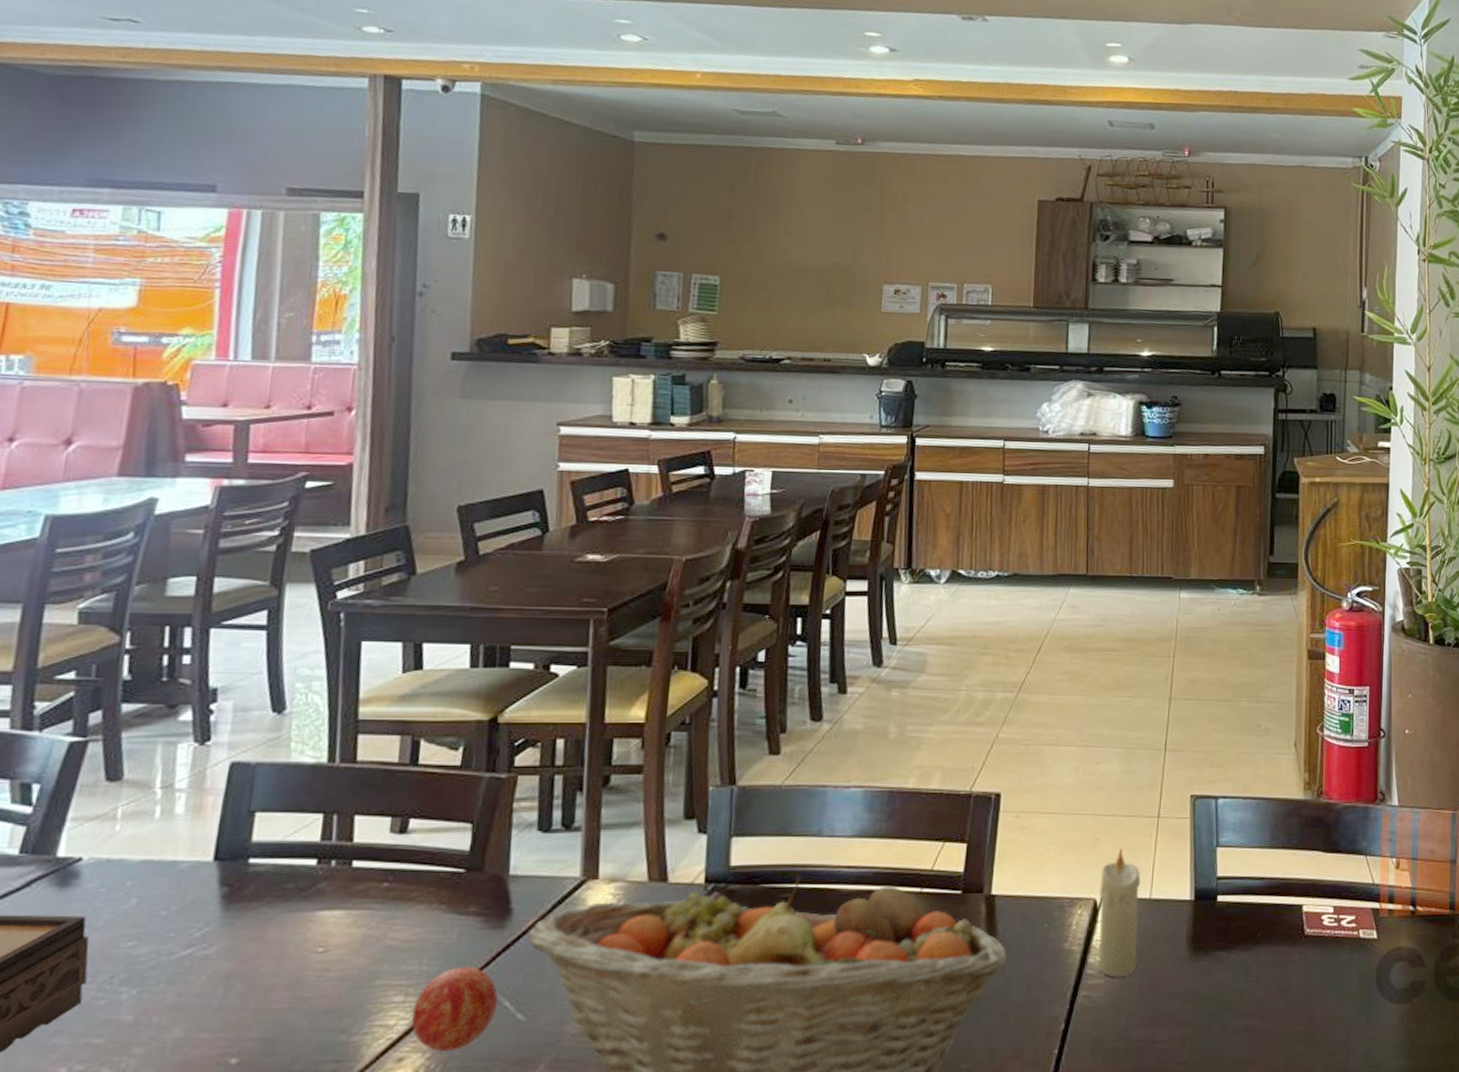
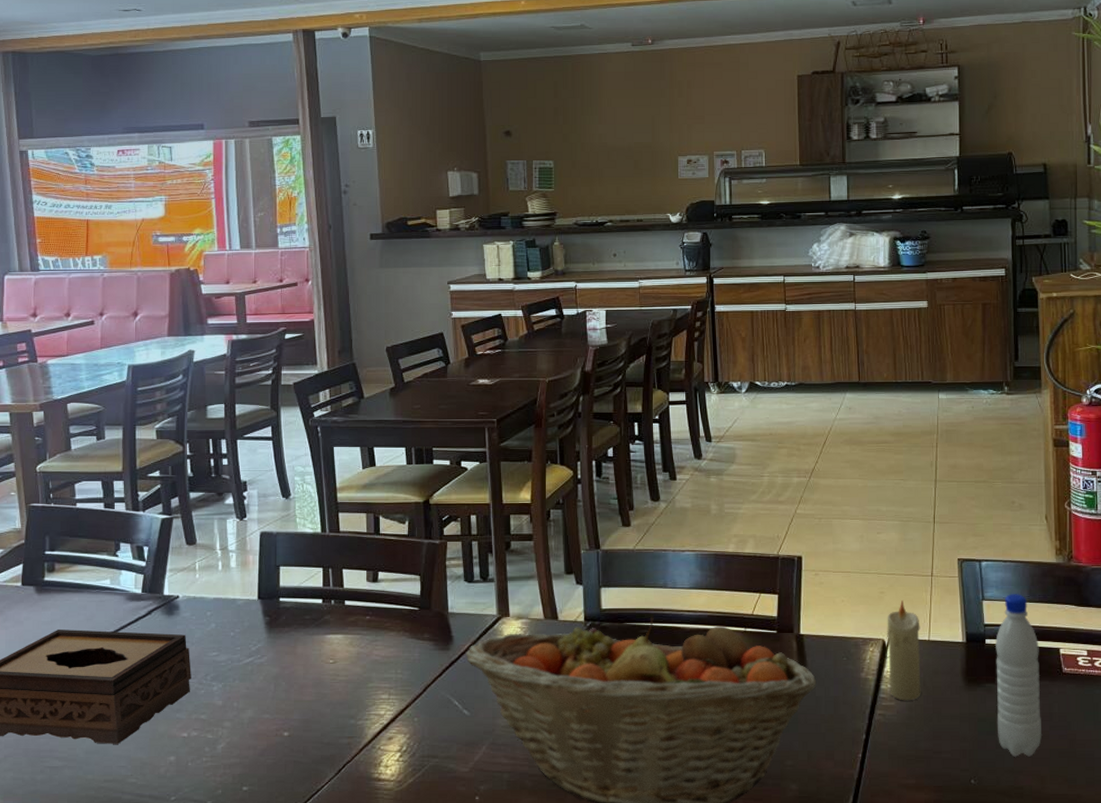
apple: present [411,966,498,1051] -> none [394,675,449,734]
water bottle: none [1224,838,1279,1044] -> present [994,594,1043,757]

